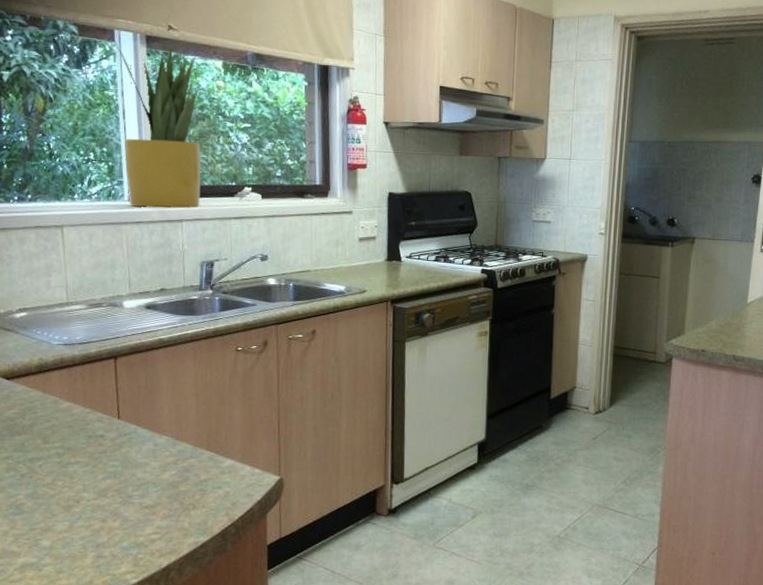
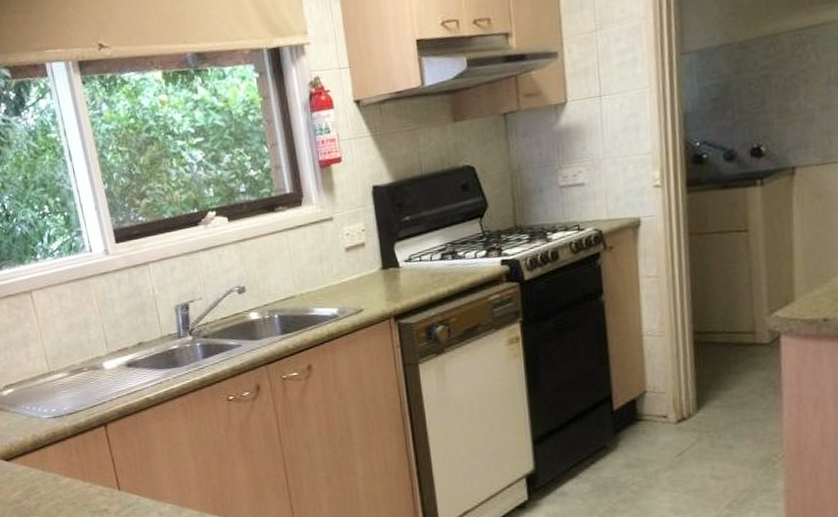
planter: present [113,40,201,209] -> none [46,59,164,257]

